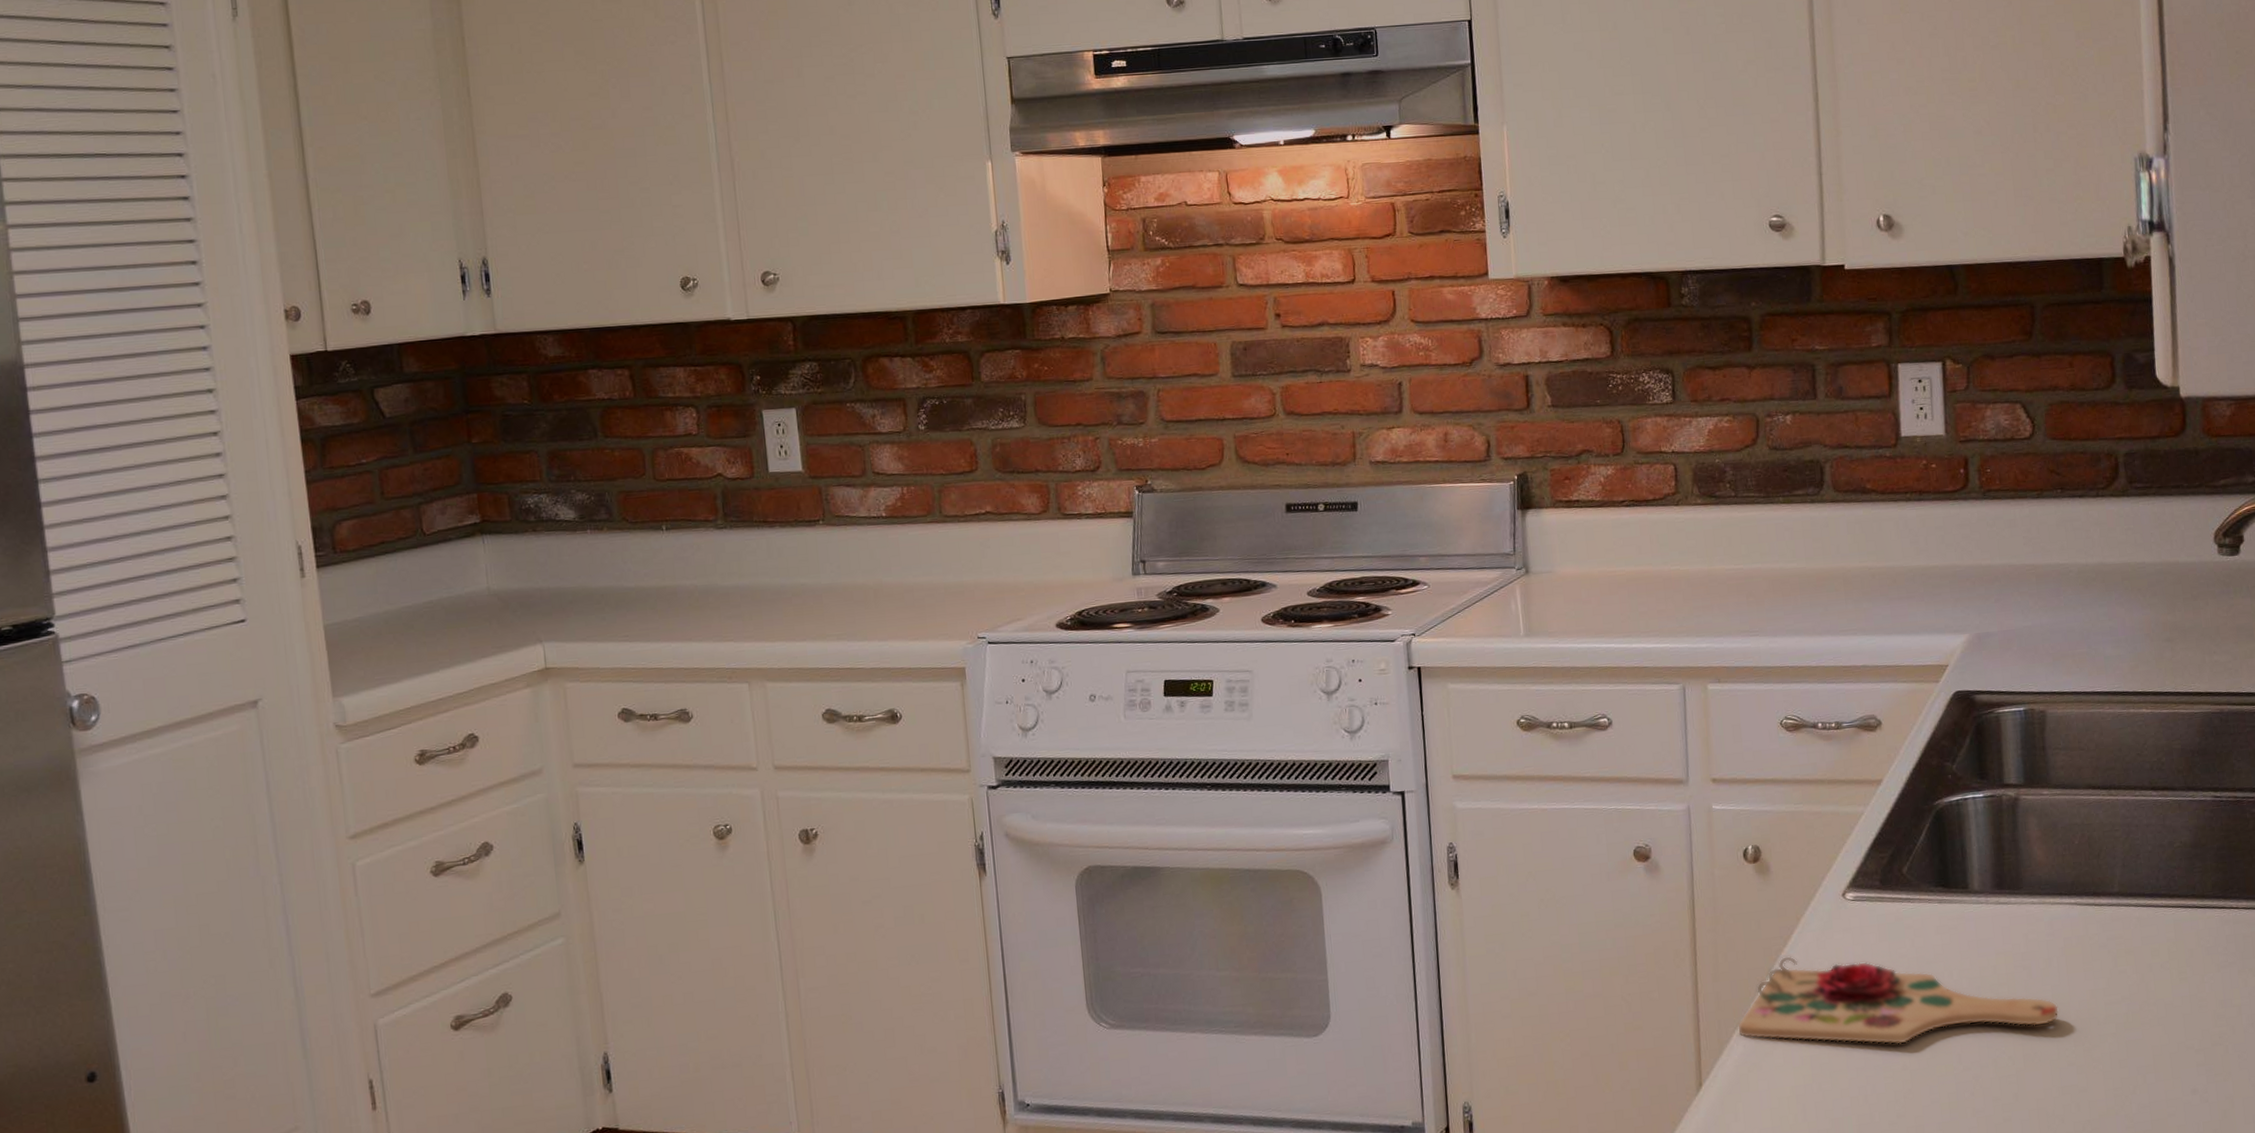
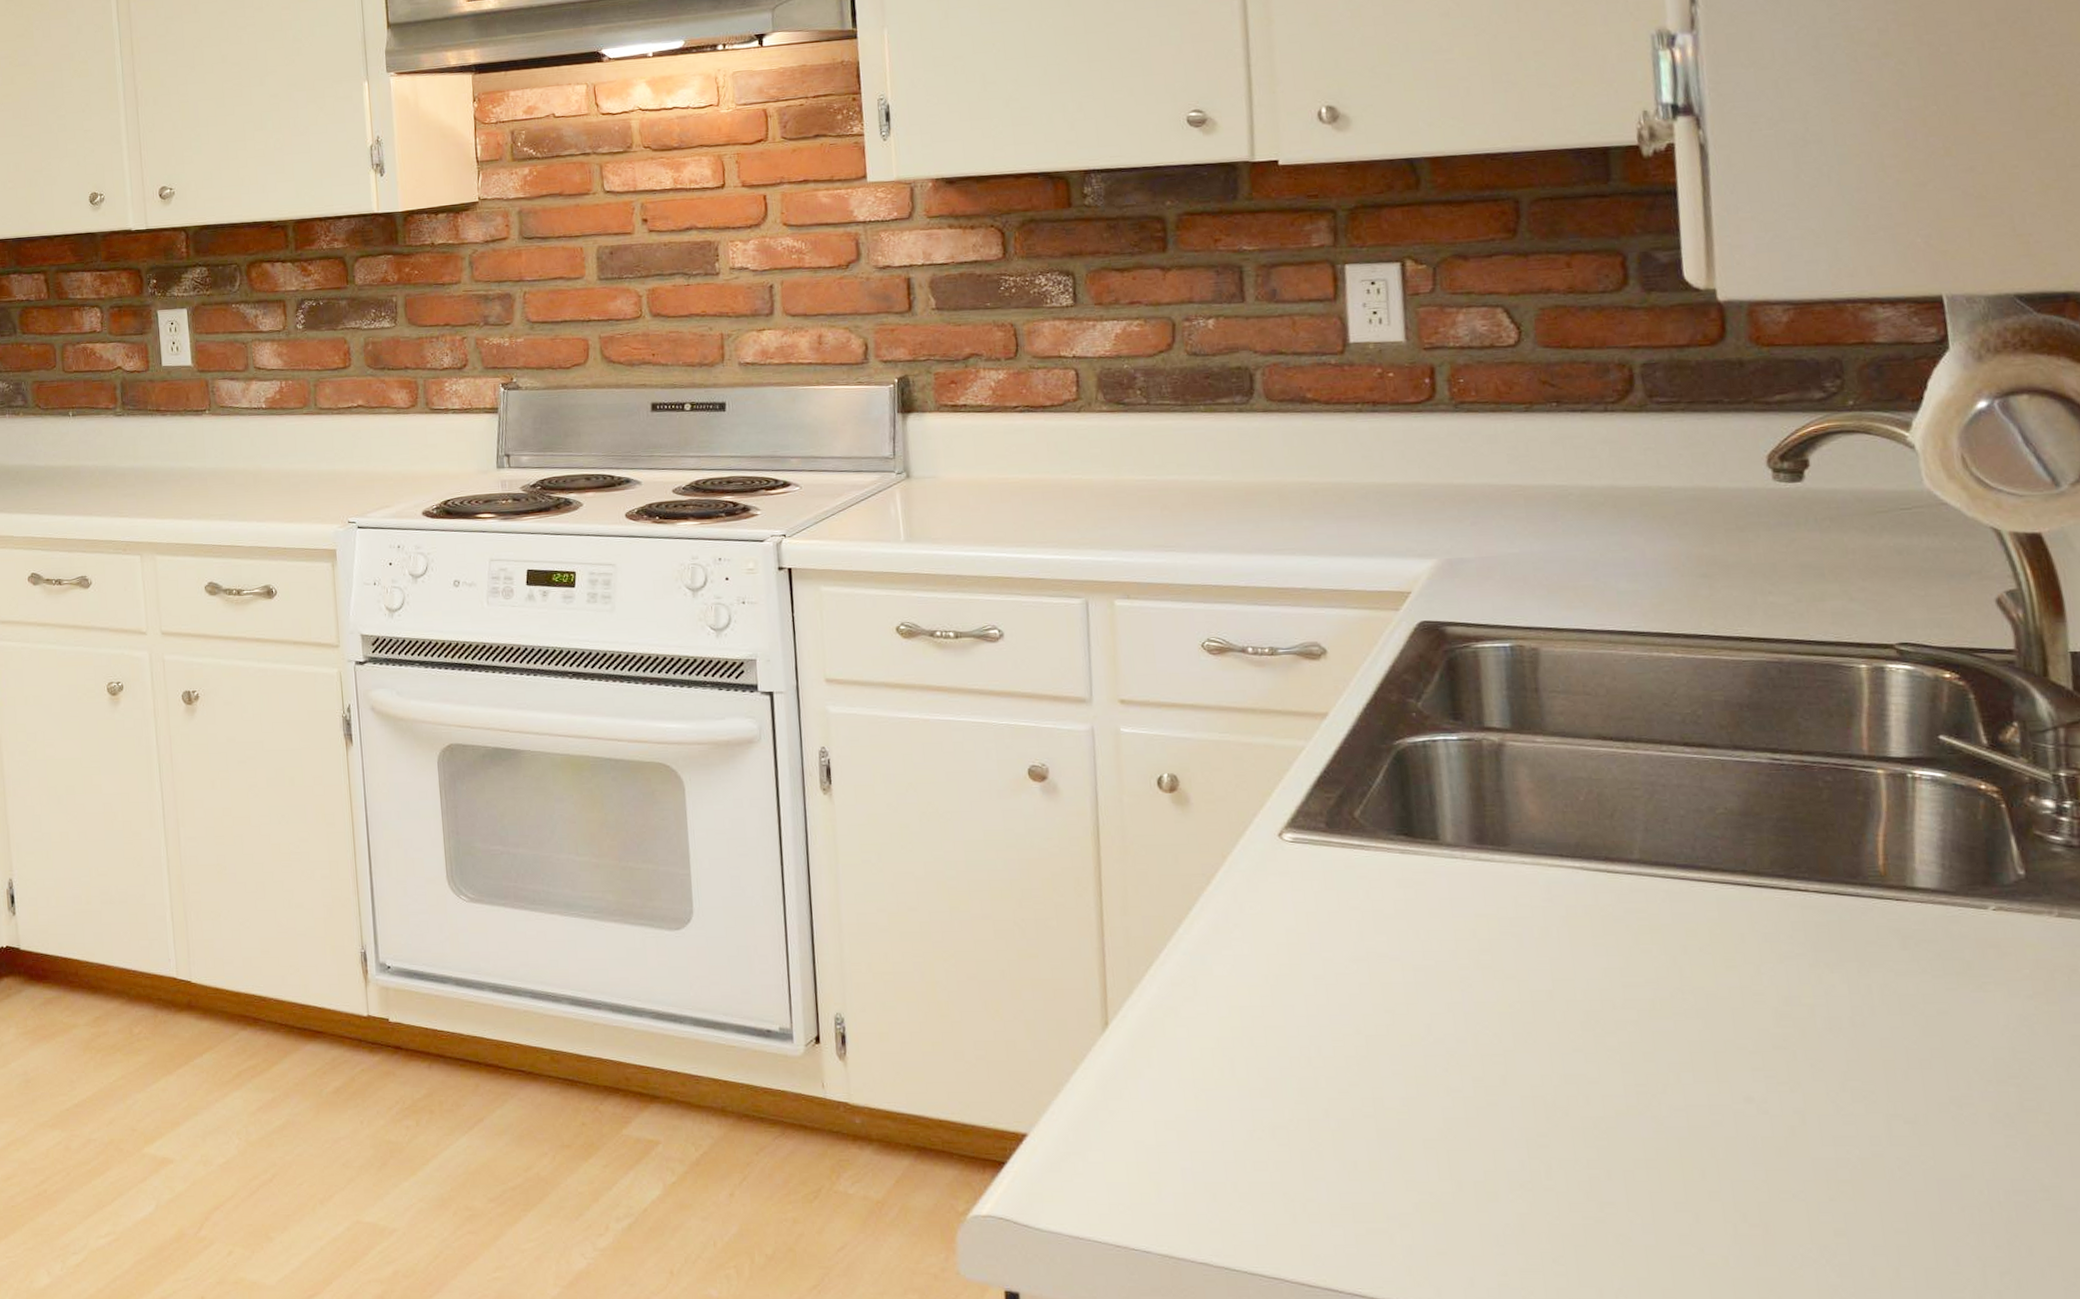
cutting board: present [1737,955,2059,1045] -> none [1150,895,1560,1005]

